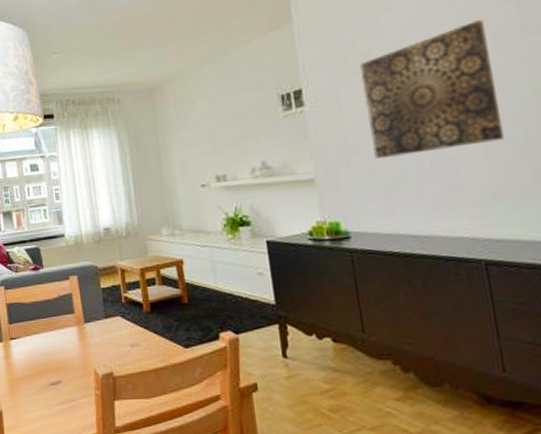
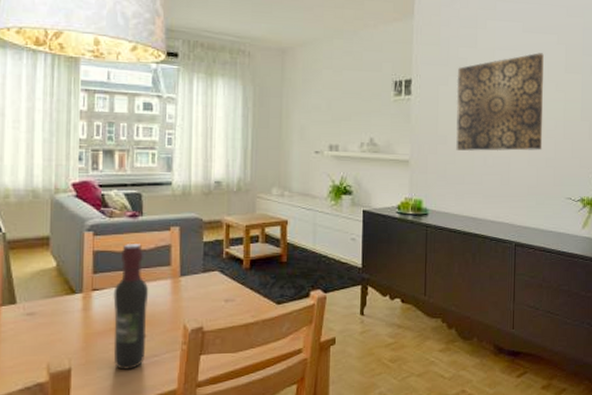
wine bottle: none [27,294,63,413] -> present [113,244,149,370]

